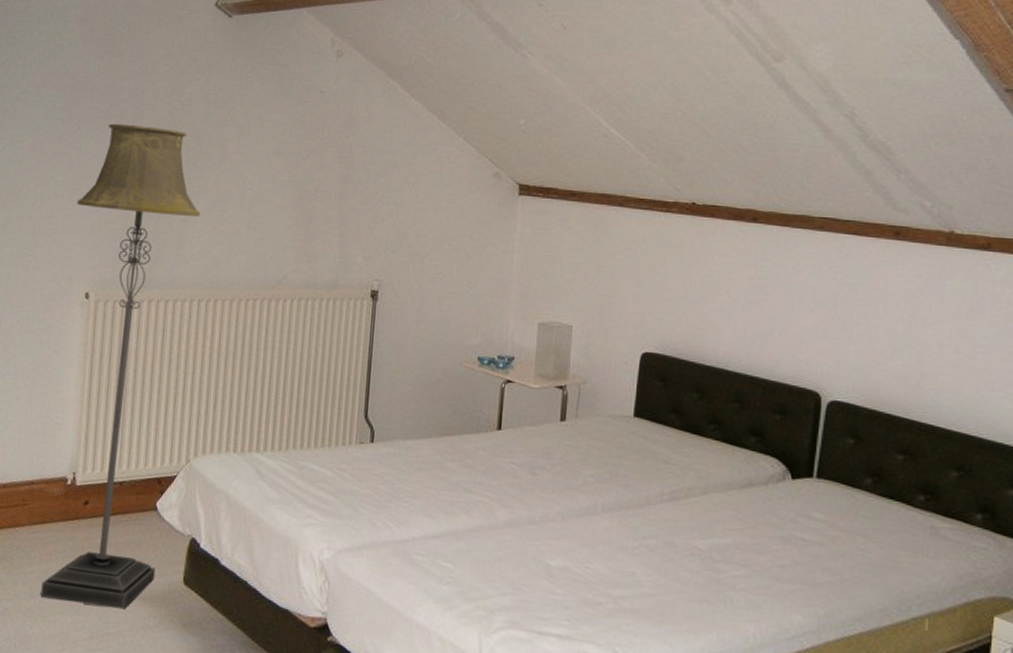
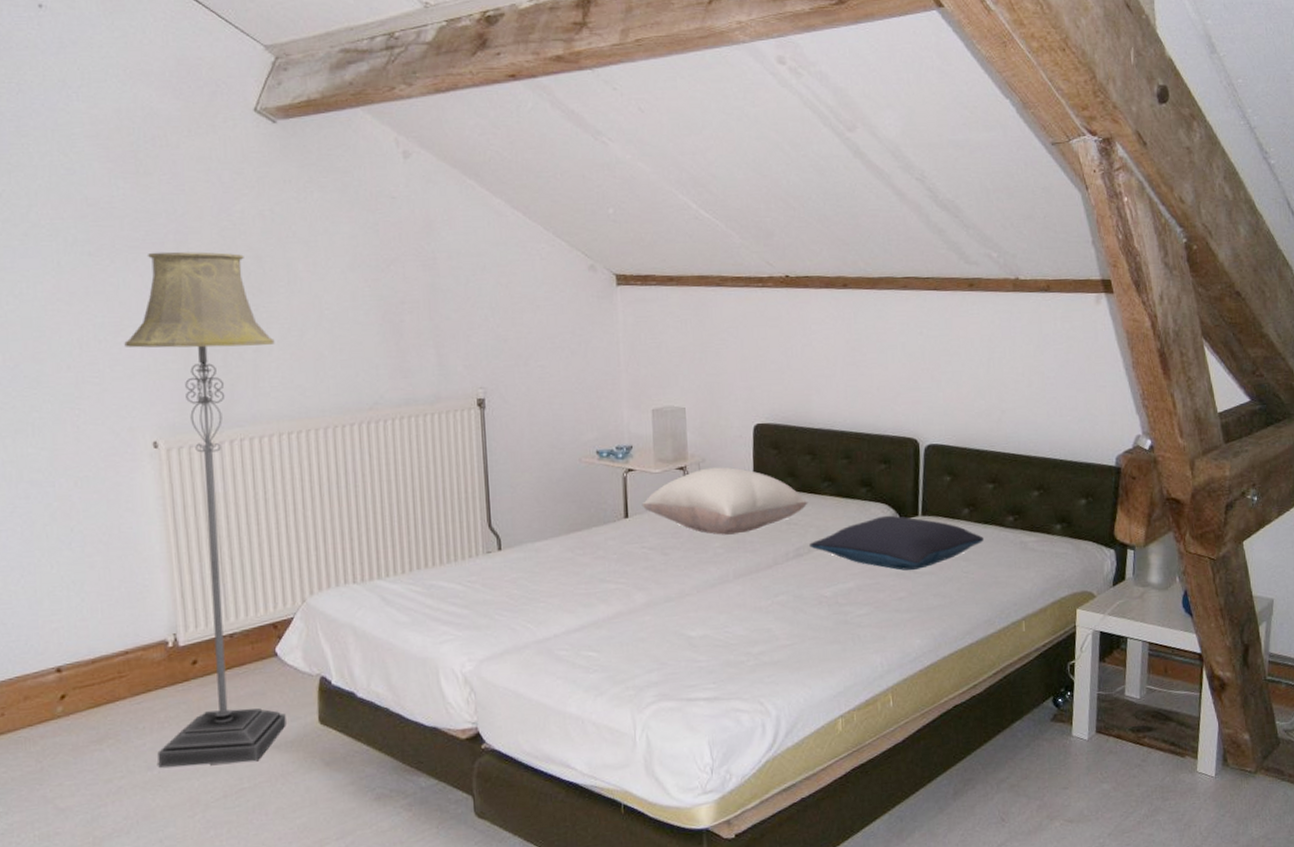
pillow: none [516,390,691,465] -> present [641,467,808,535]
pillow: none [687,470,888,538] -> present [809,515,985,571]

